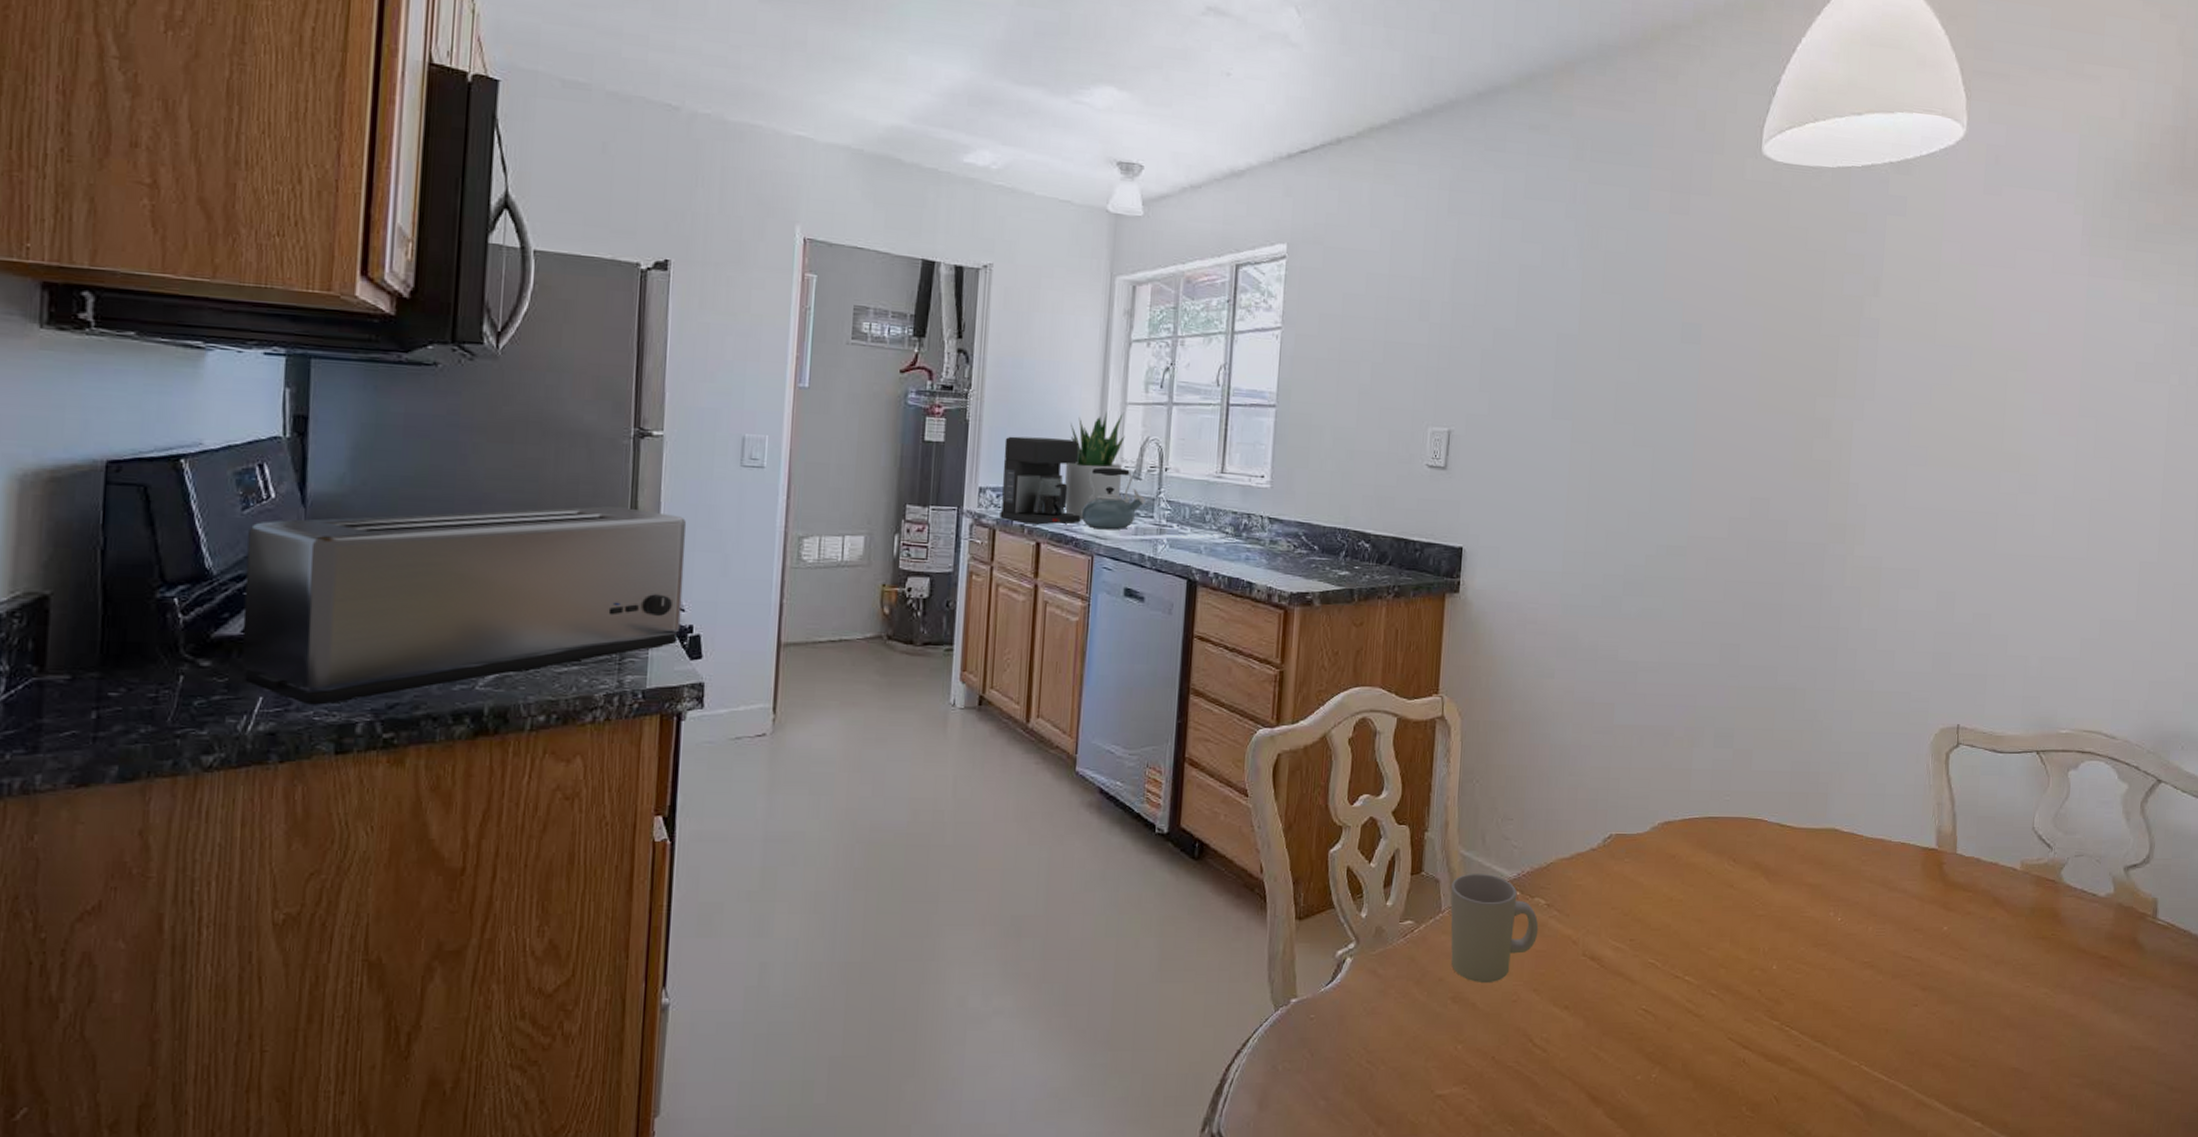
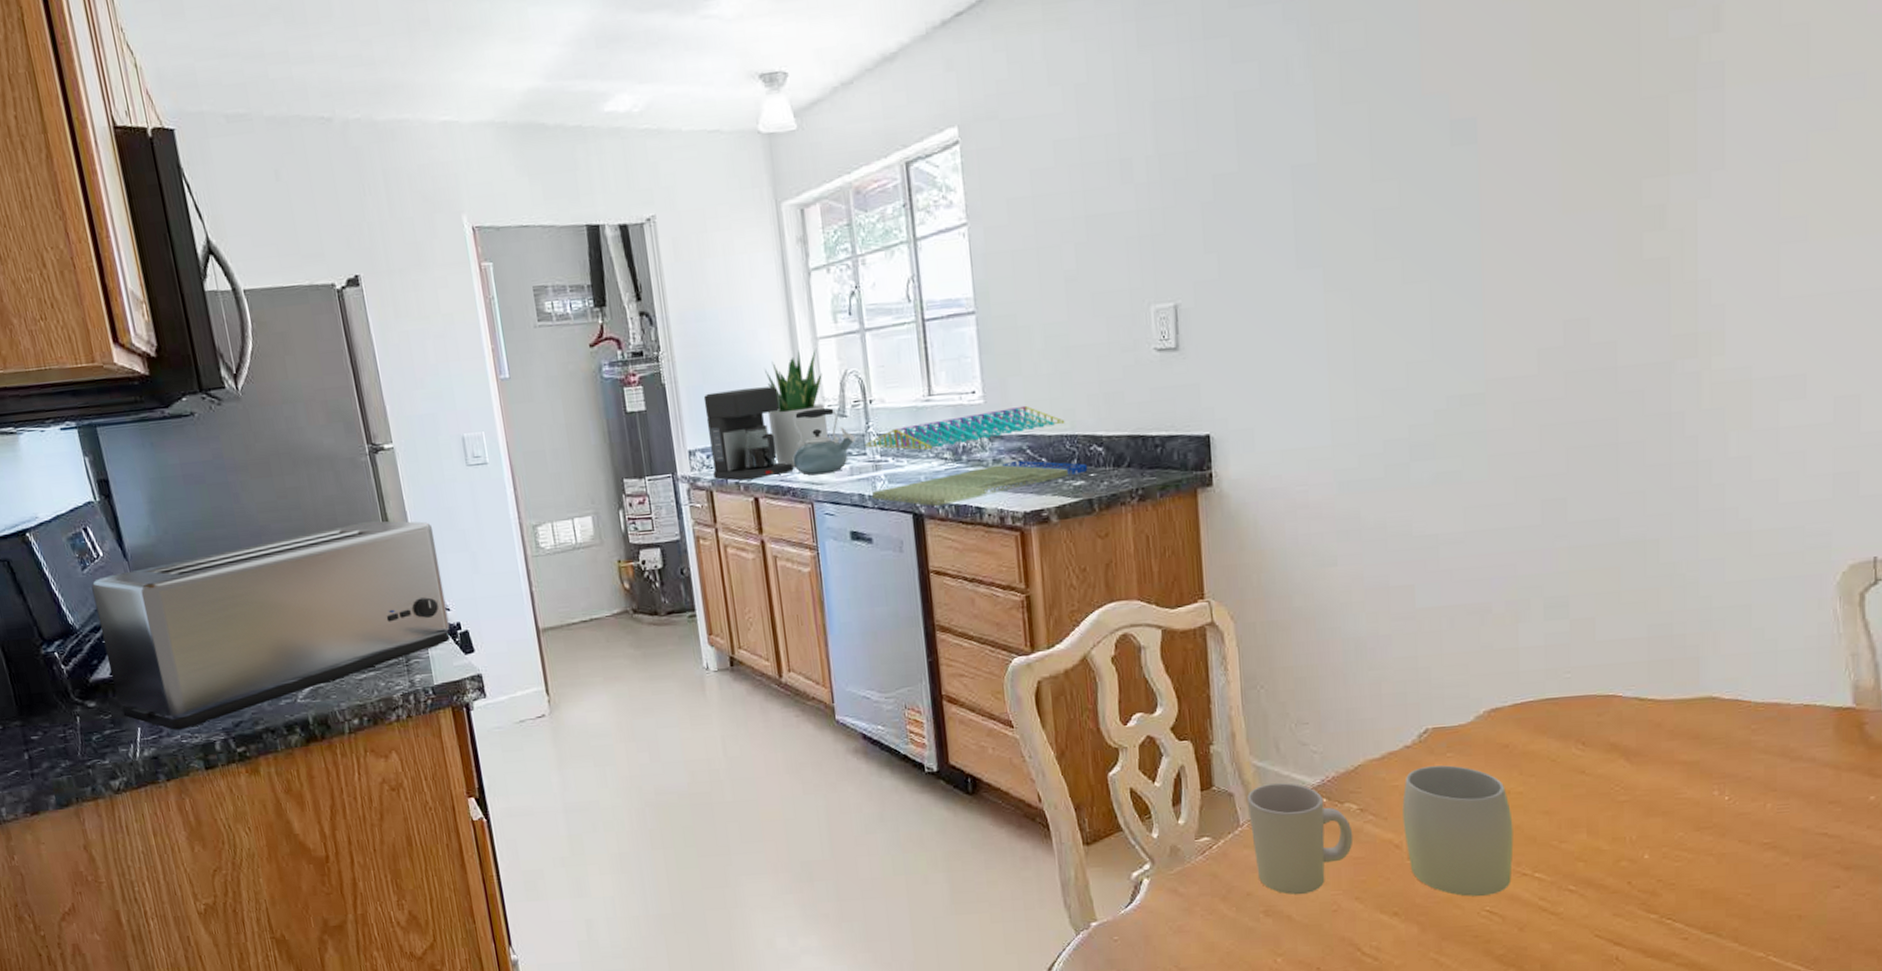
dish rack: none [1152,495,1354,576] -> present [865,405,1088,506]
mug: none [1581,869,1672,994] -> present [1402,765,1514,896]

